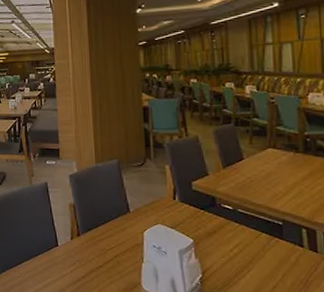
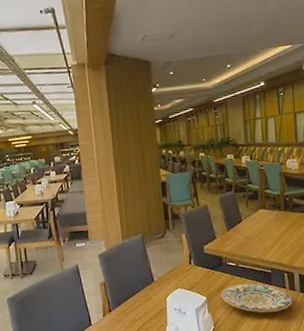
plate: none [212,231,314,274] -> present [221,283,293,313]

